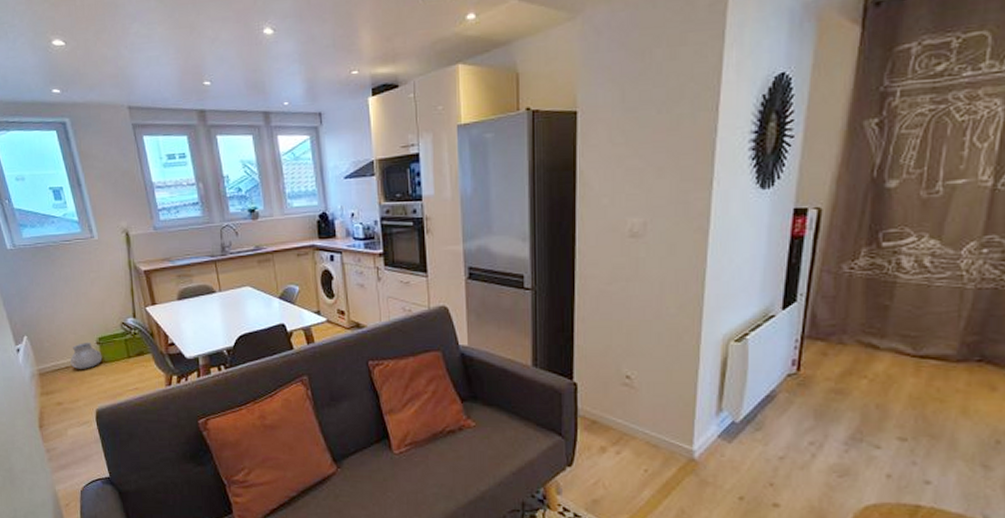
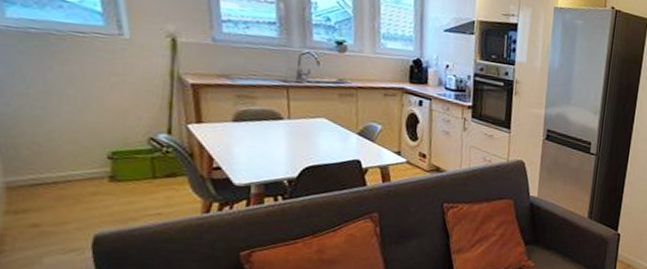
vase: present [70,343,103,369] -> none [61,155,114,187]

